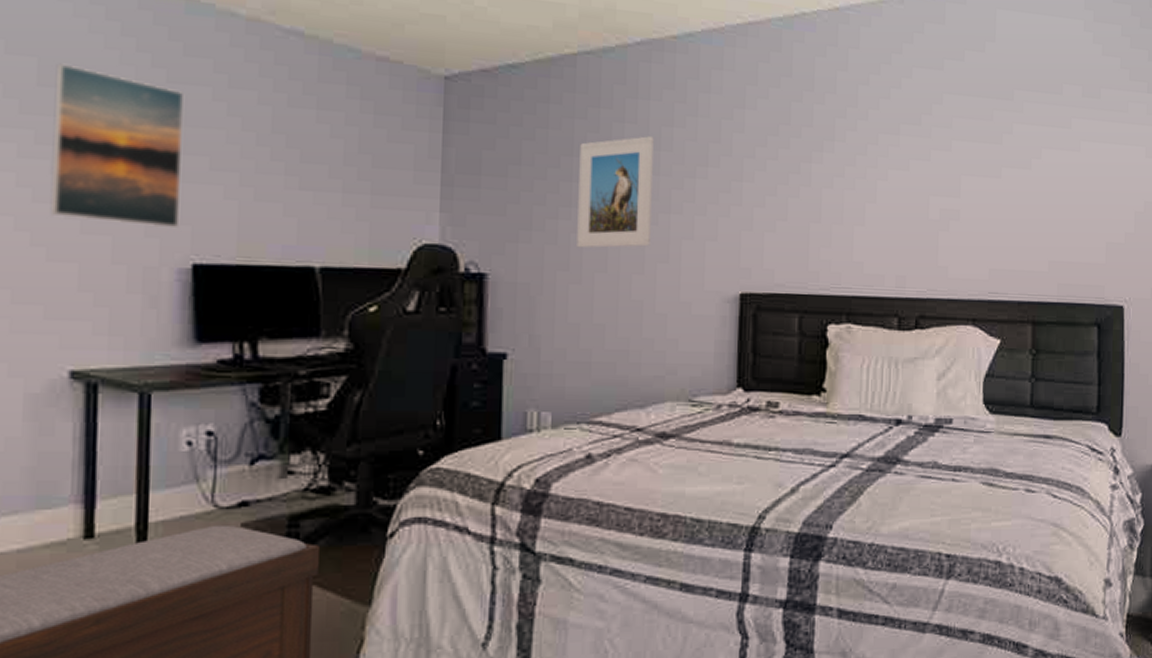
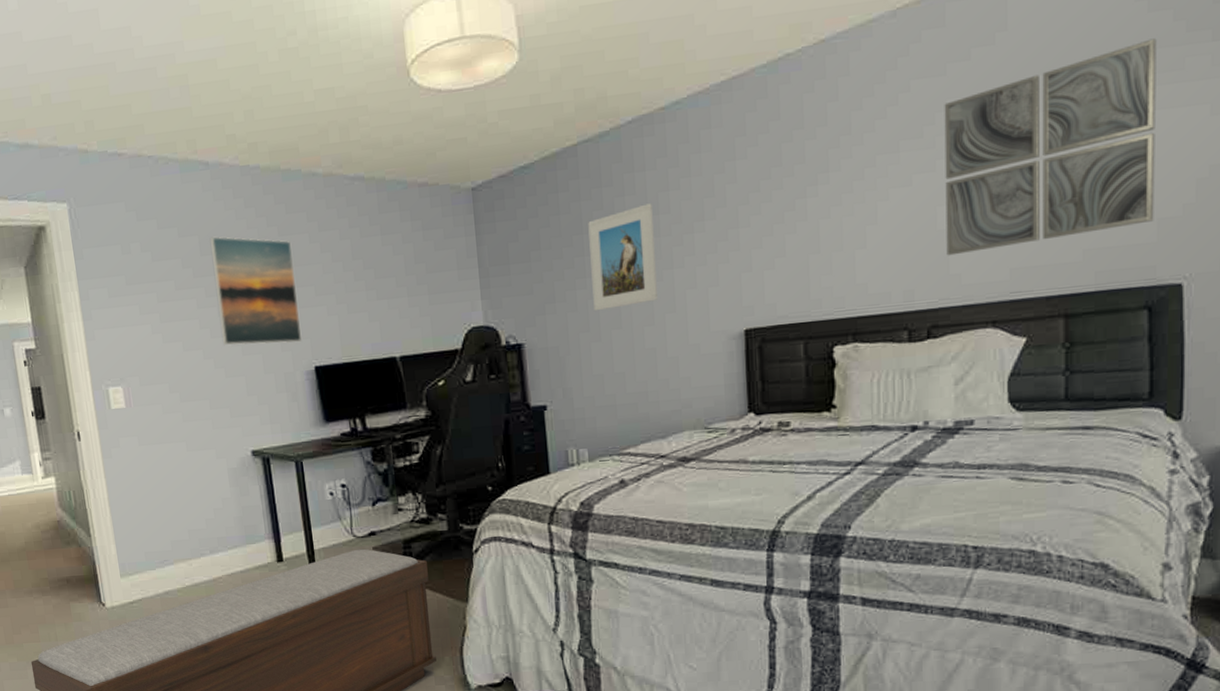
wall art: none [936,79,1108,247] -> present [944,38,1157,256]

